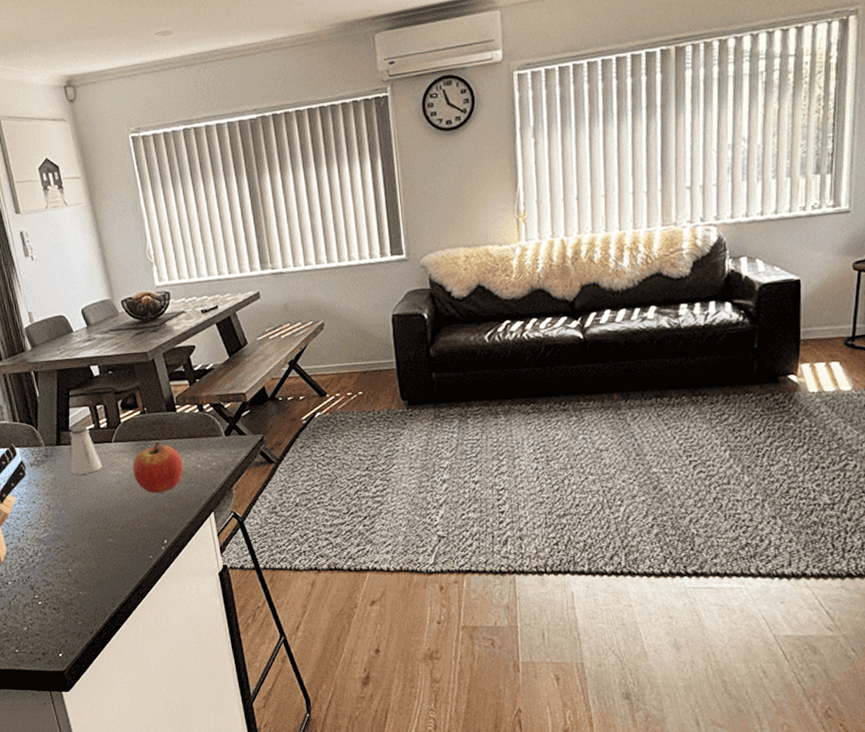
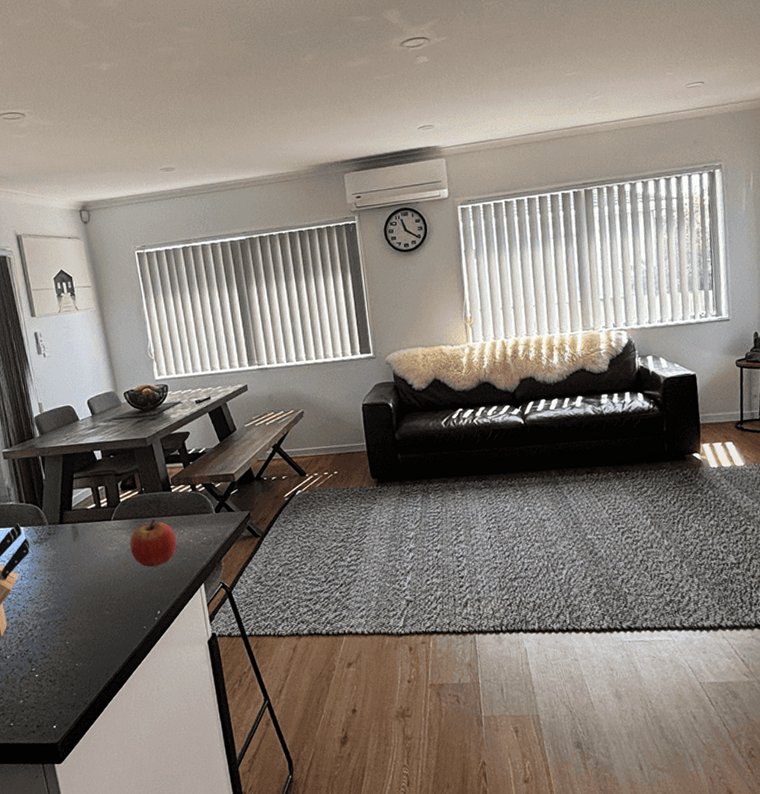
saltshaker: present [70,426,102,475] -> none [71,505,102,551]

